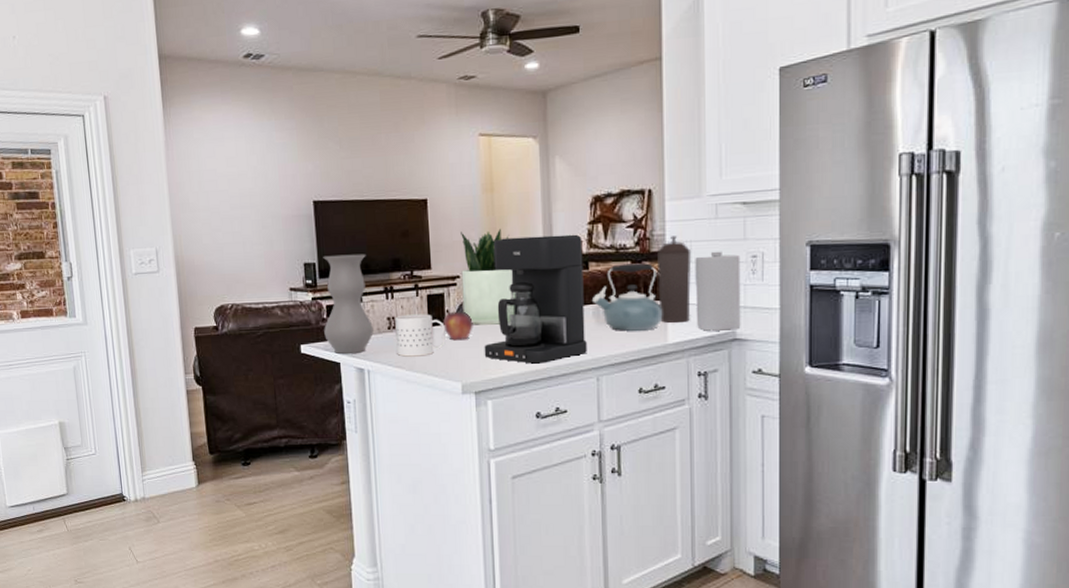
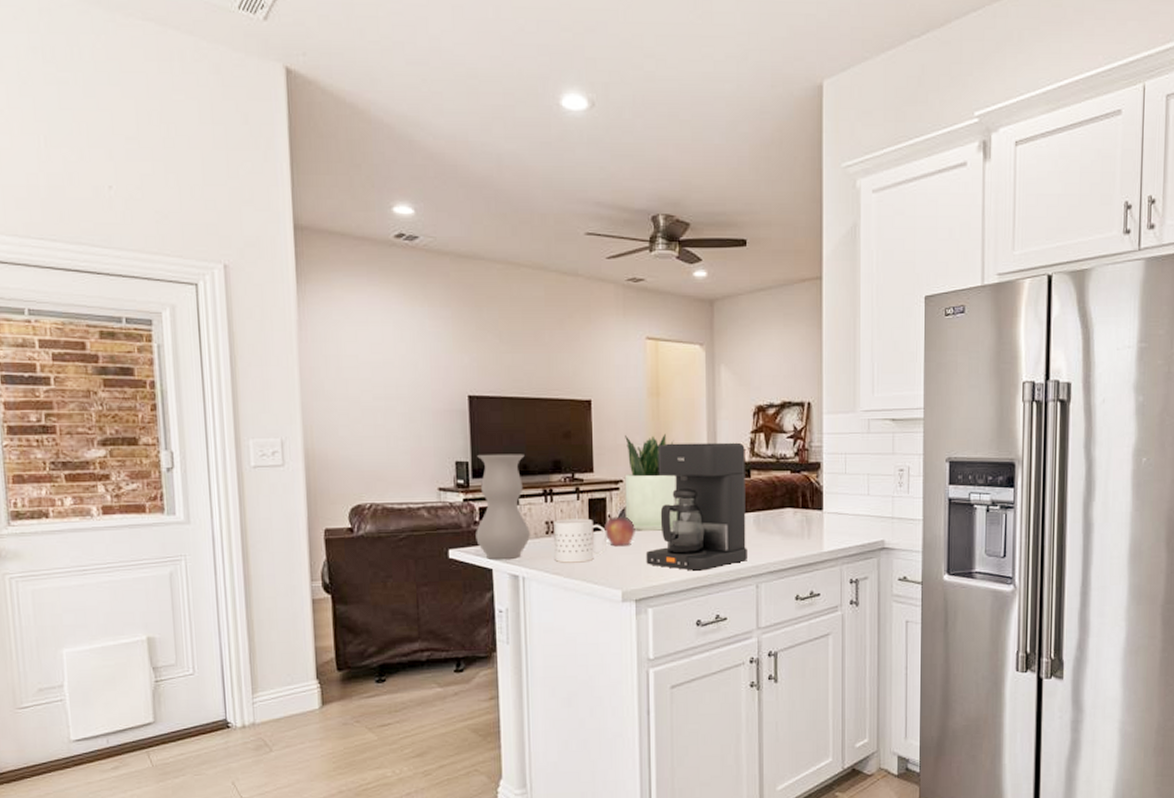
kettle: present [591,263,663,331] -> none [752,473,819,539]
canister: present [656,236,692,323] -> none [814,448,846,531]
paper towel holder: present [695,251,741,332] -> none [849,464,889,541]

